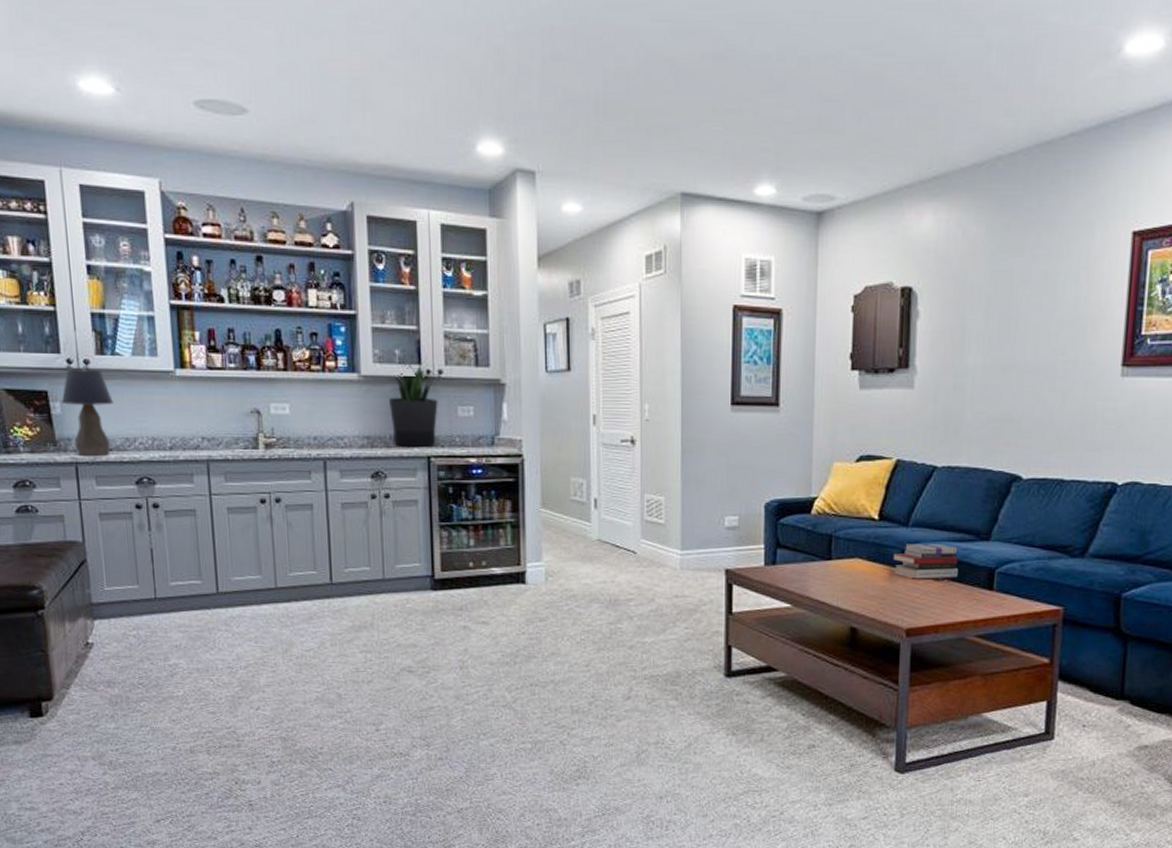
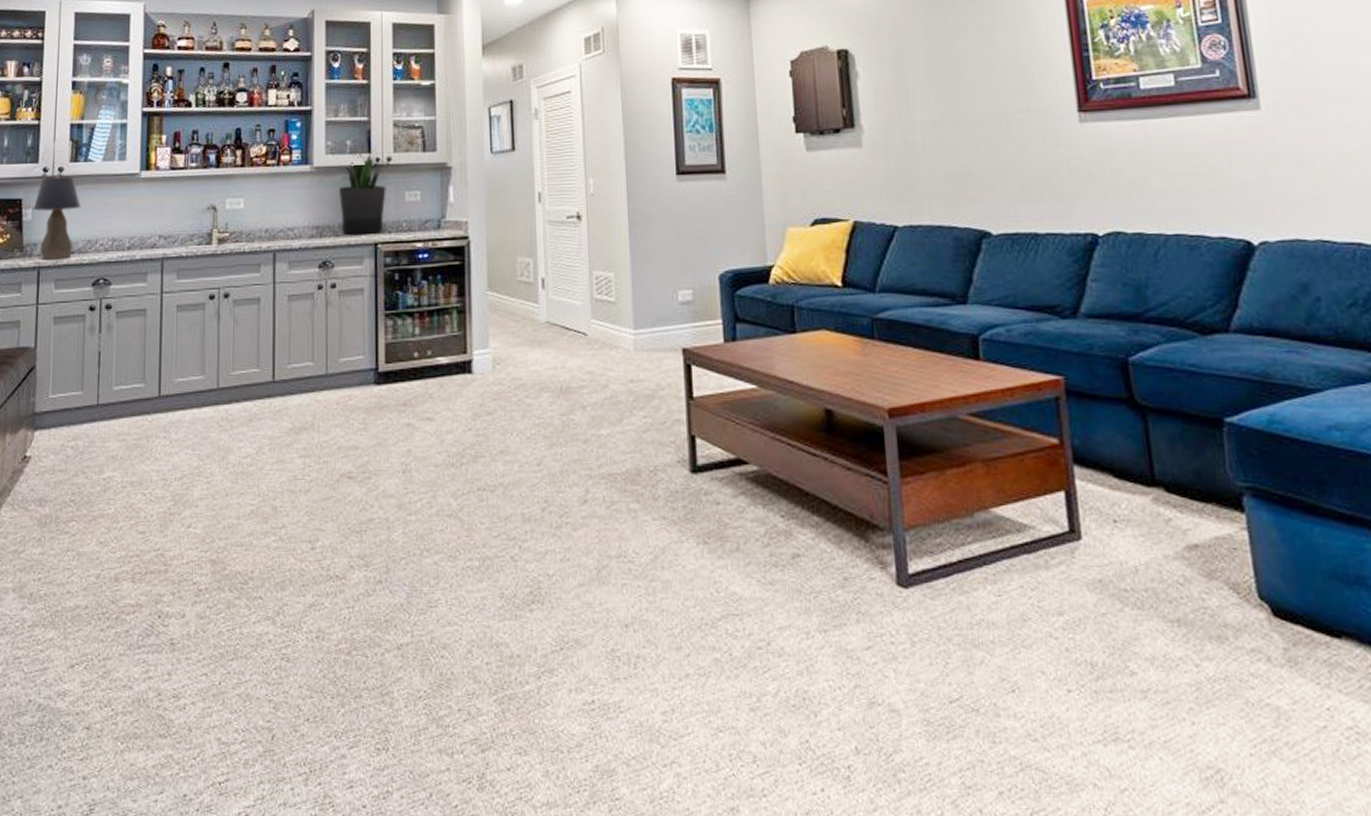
books: present [893,543,959,581] -> none [862,309,938,353]

